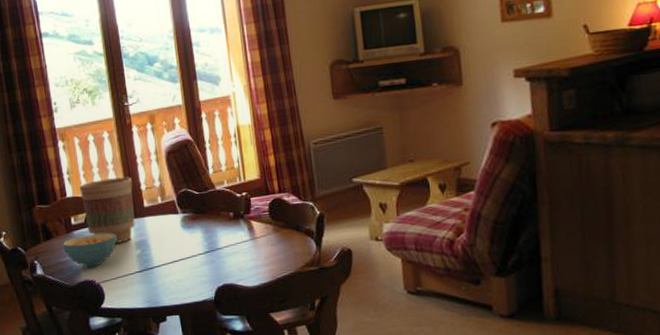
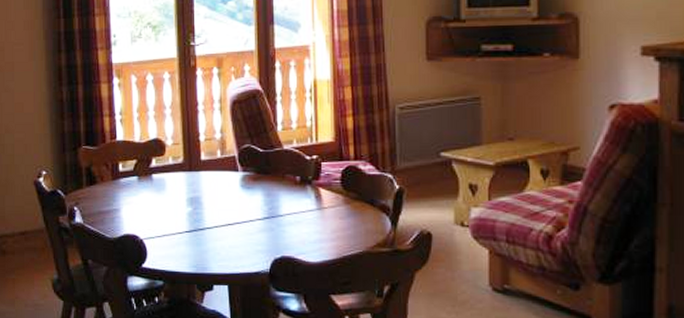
cereal bowl: present [63,233,117,268] -> none [107,185,167,221]
flower pot: present [79,177,135,244] -> none [132,124,190,198]

